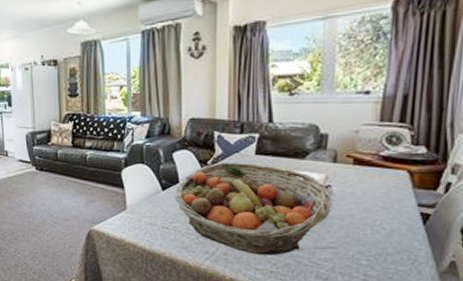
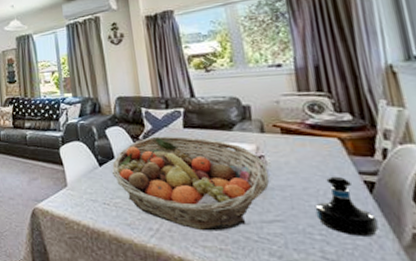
tequila bottle: none [368,207,423,263] -> present [314,176,379,236]

